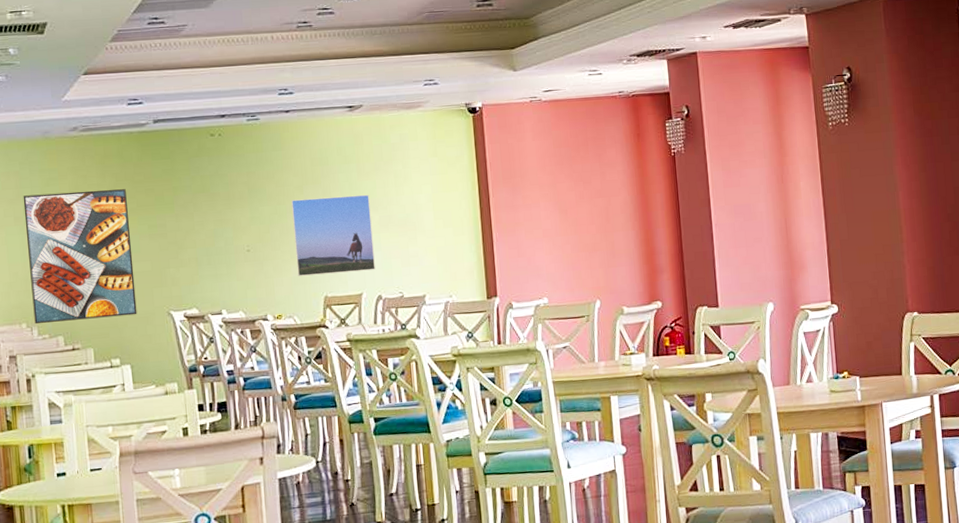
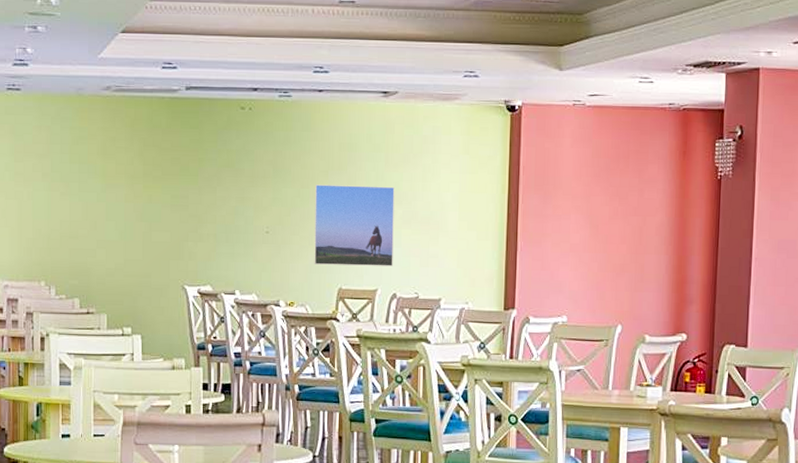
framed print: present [23,189,137,324] -> none [52,152,153,285]

